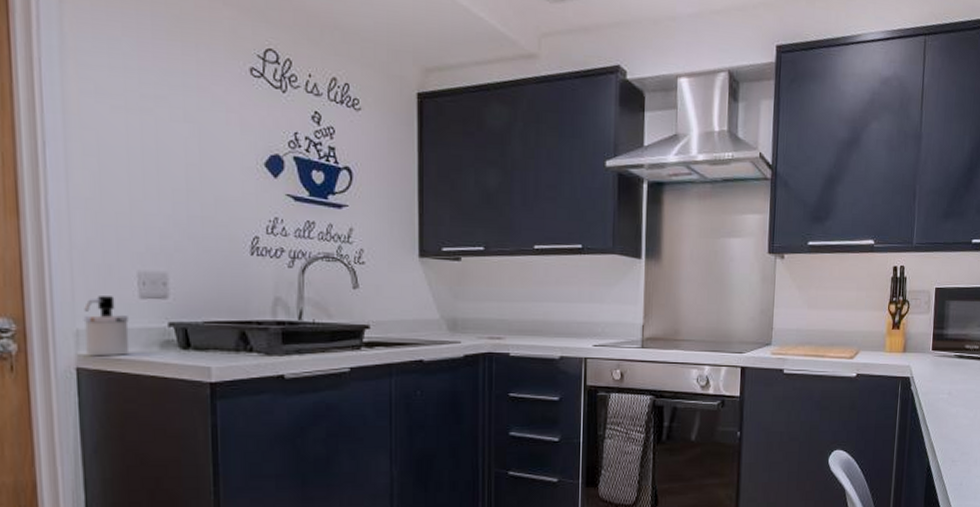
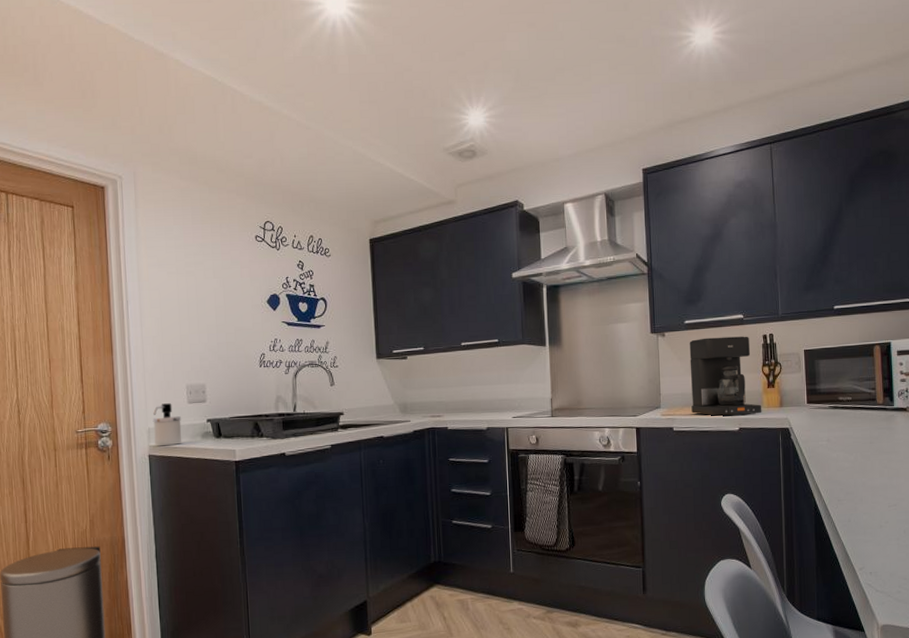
coffee maker: none [806,264,884,360] -> present [689,336,762,417]

